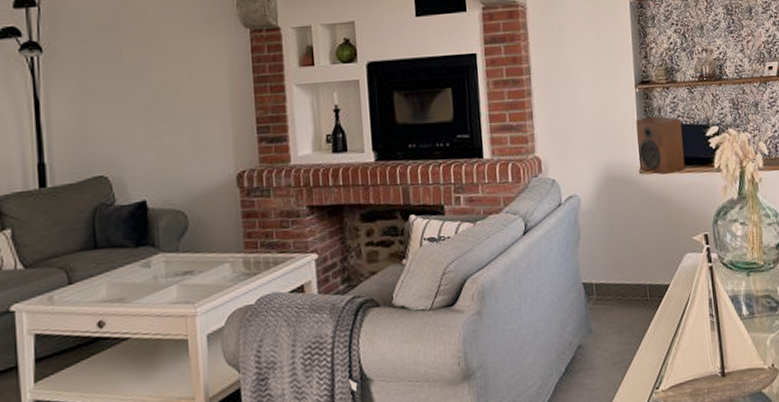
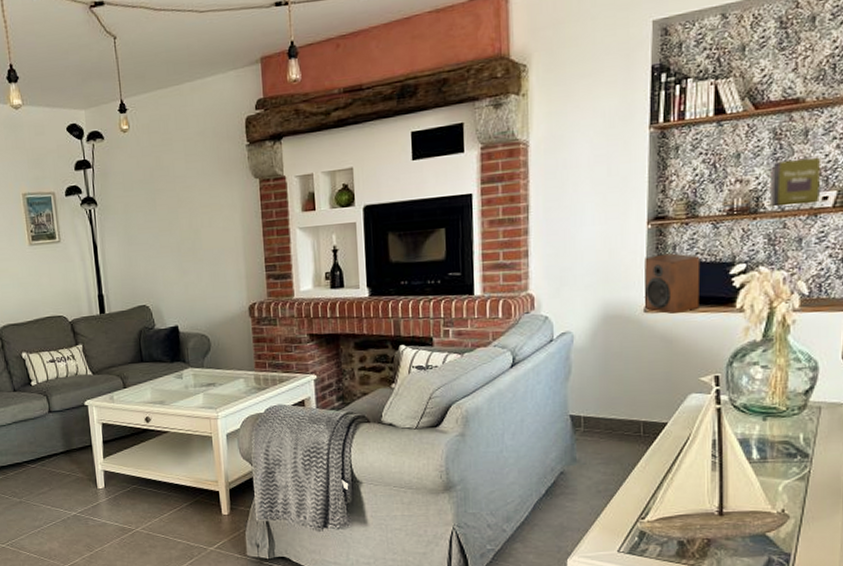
books: none [728,31,767,74] -> present [769,157,822,207]

